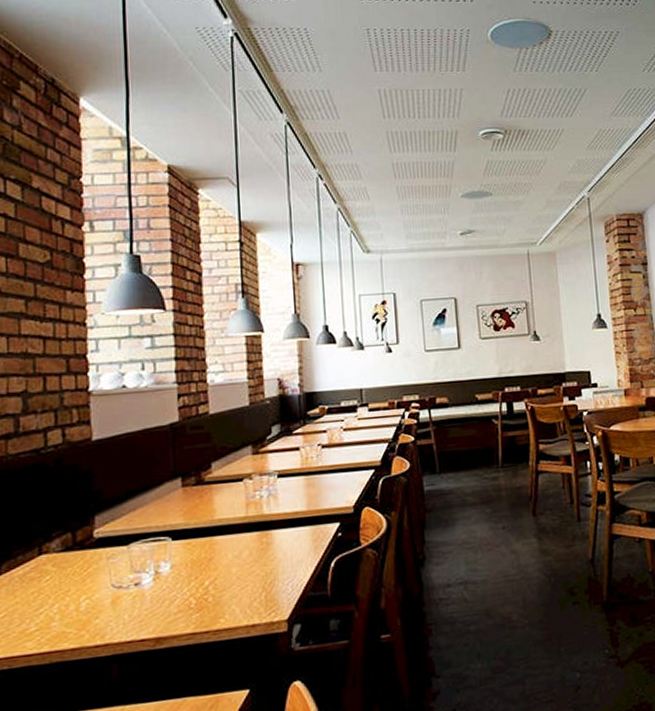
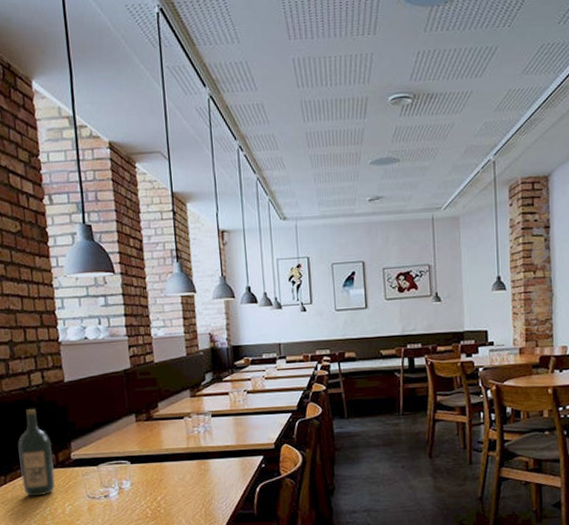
wine bottle: none [22,476,70,591] -> present [18,409,55,497]

